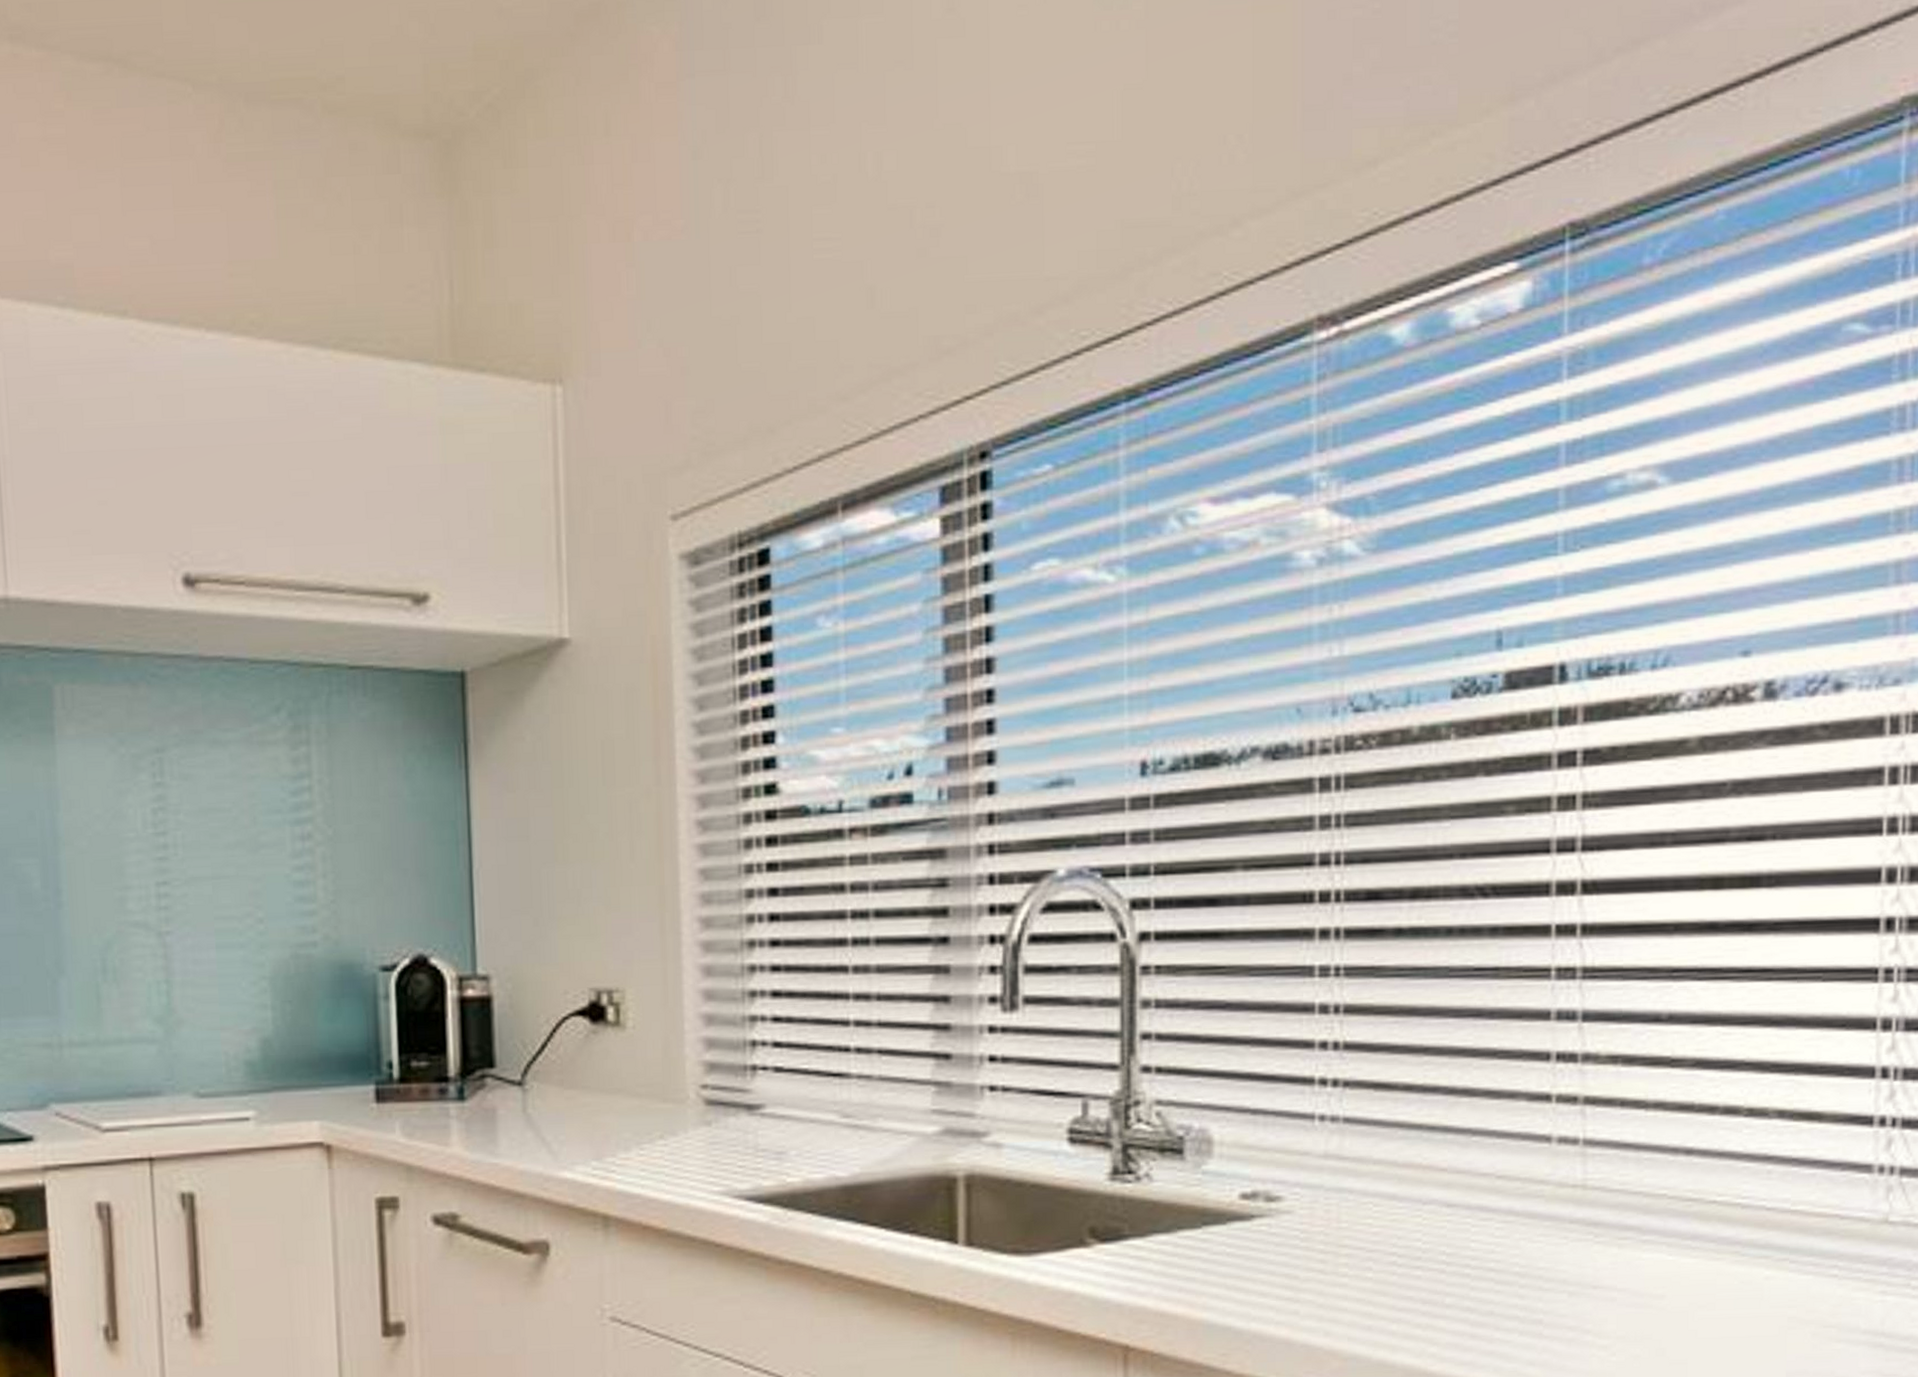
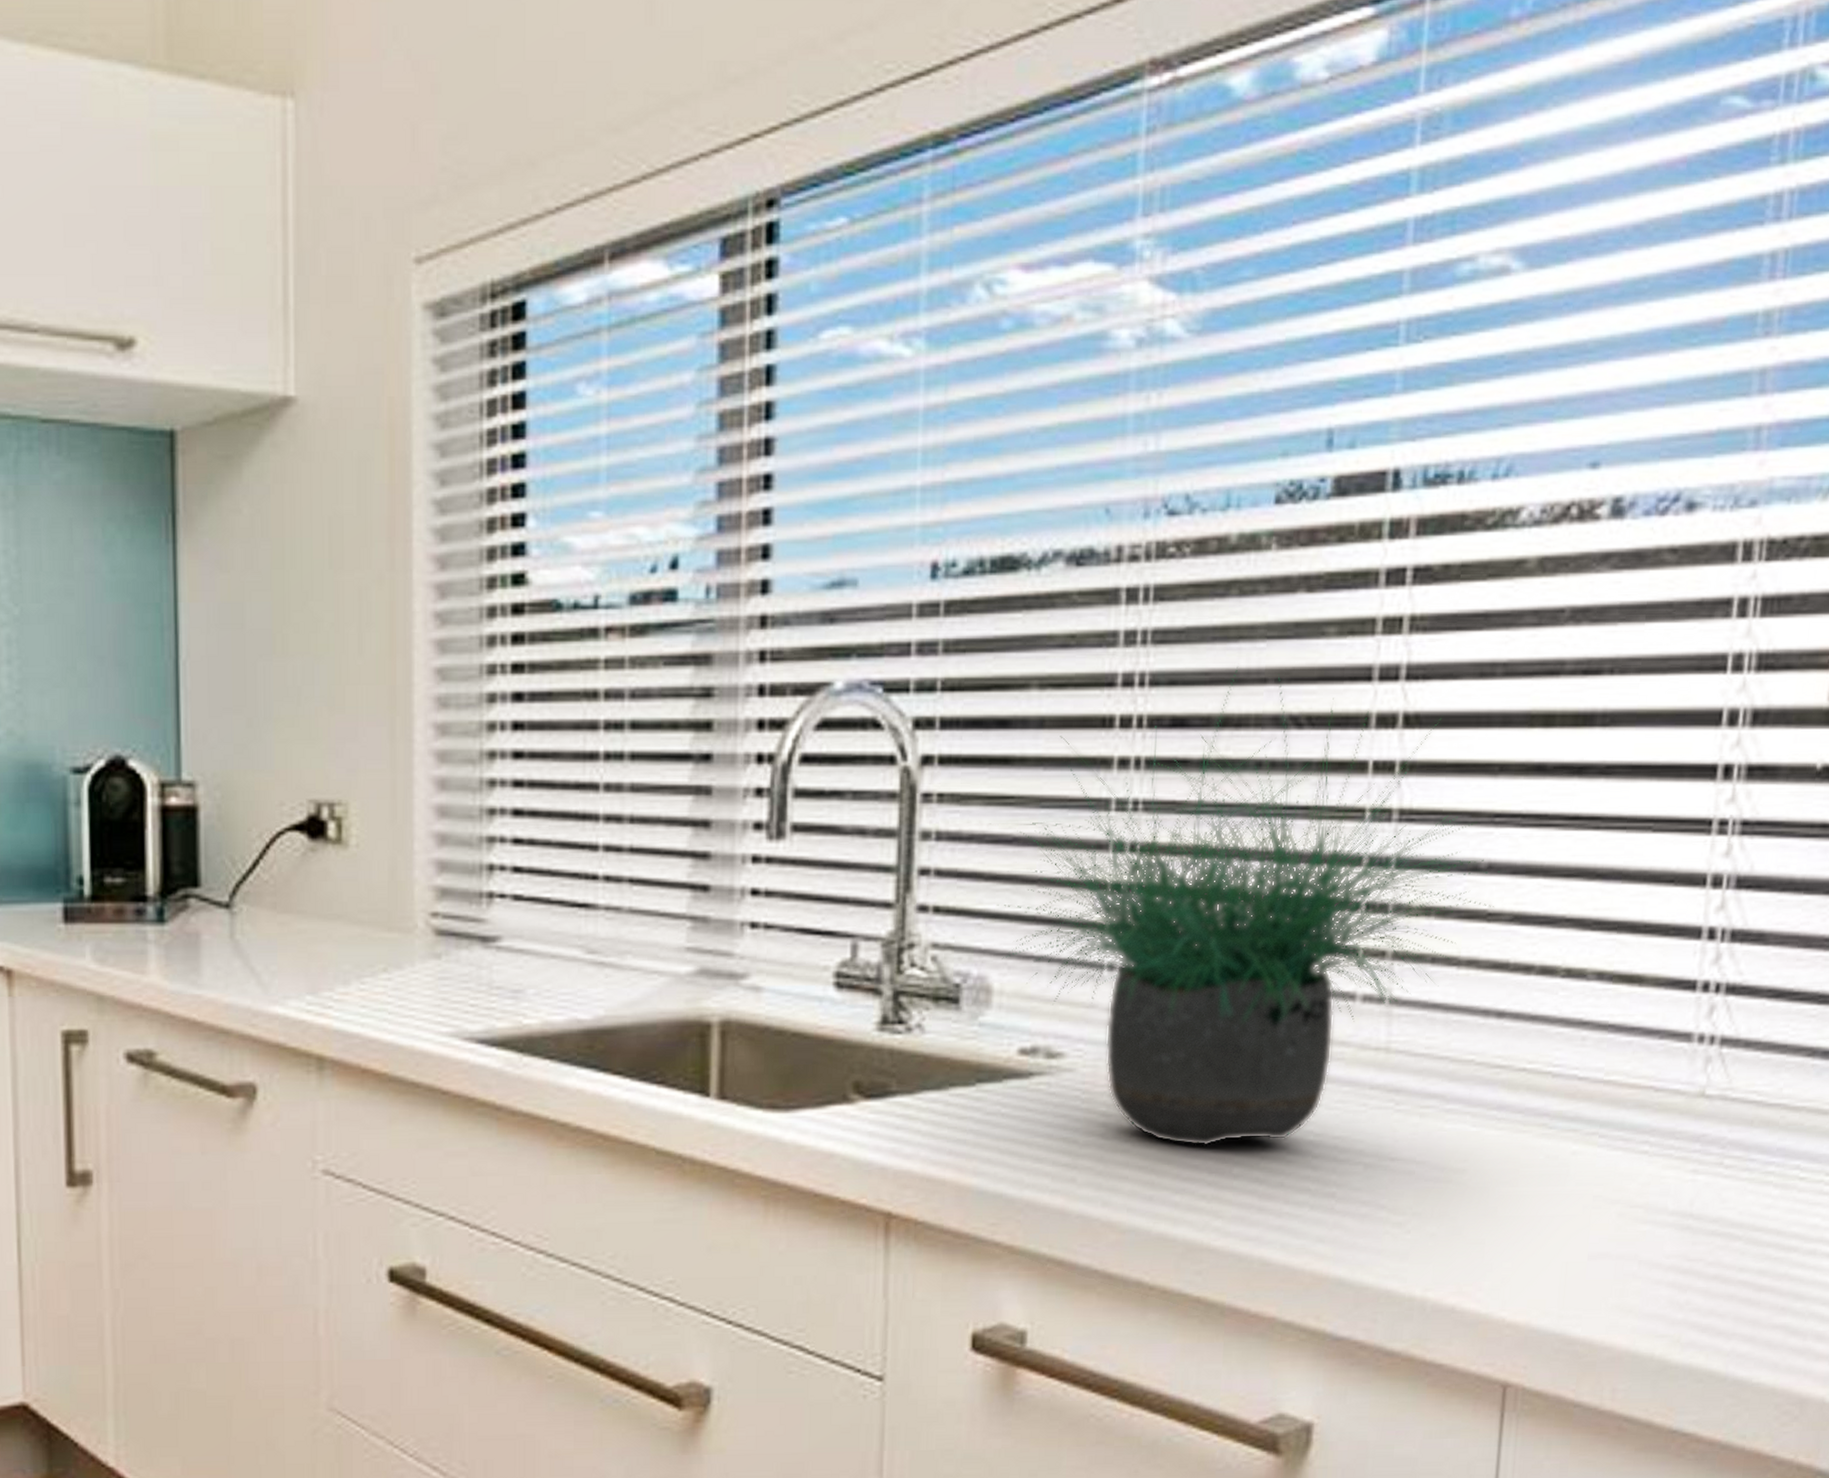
potted plant: none [1204,844,1680,1280] -> present [990,666,1500,1147]

